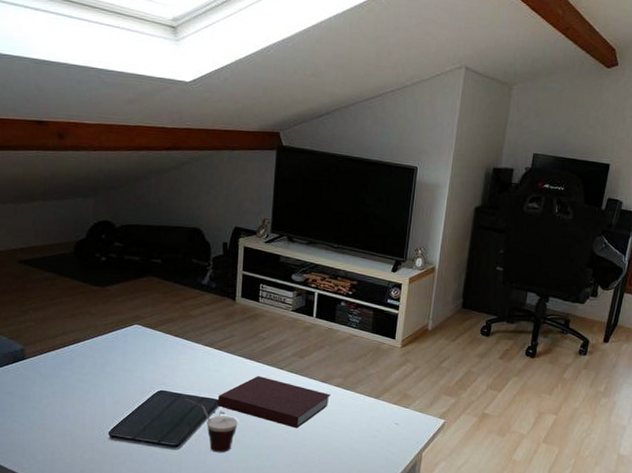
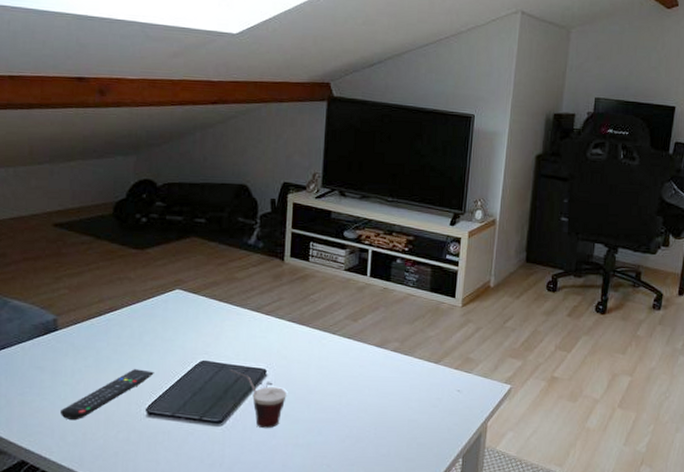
remote control: none [29,396,116,441] -> present [59,369,154,421]
notebook: present [217,376,331,429] -> none [264,342,388,399]

